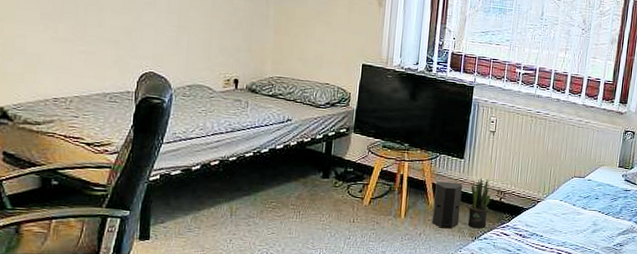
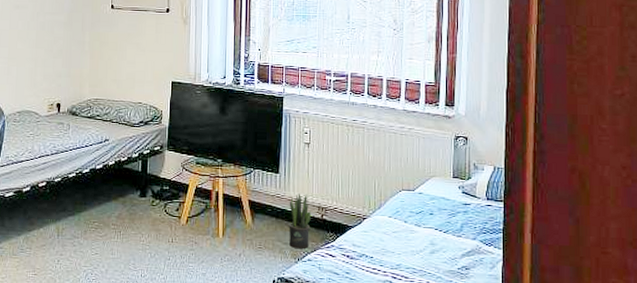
speaker: present [432,181,463,229] -> none [251,198,280,249]

